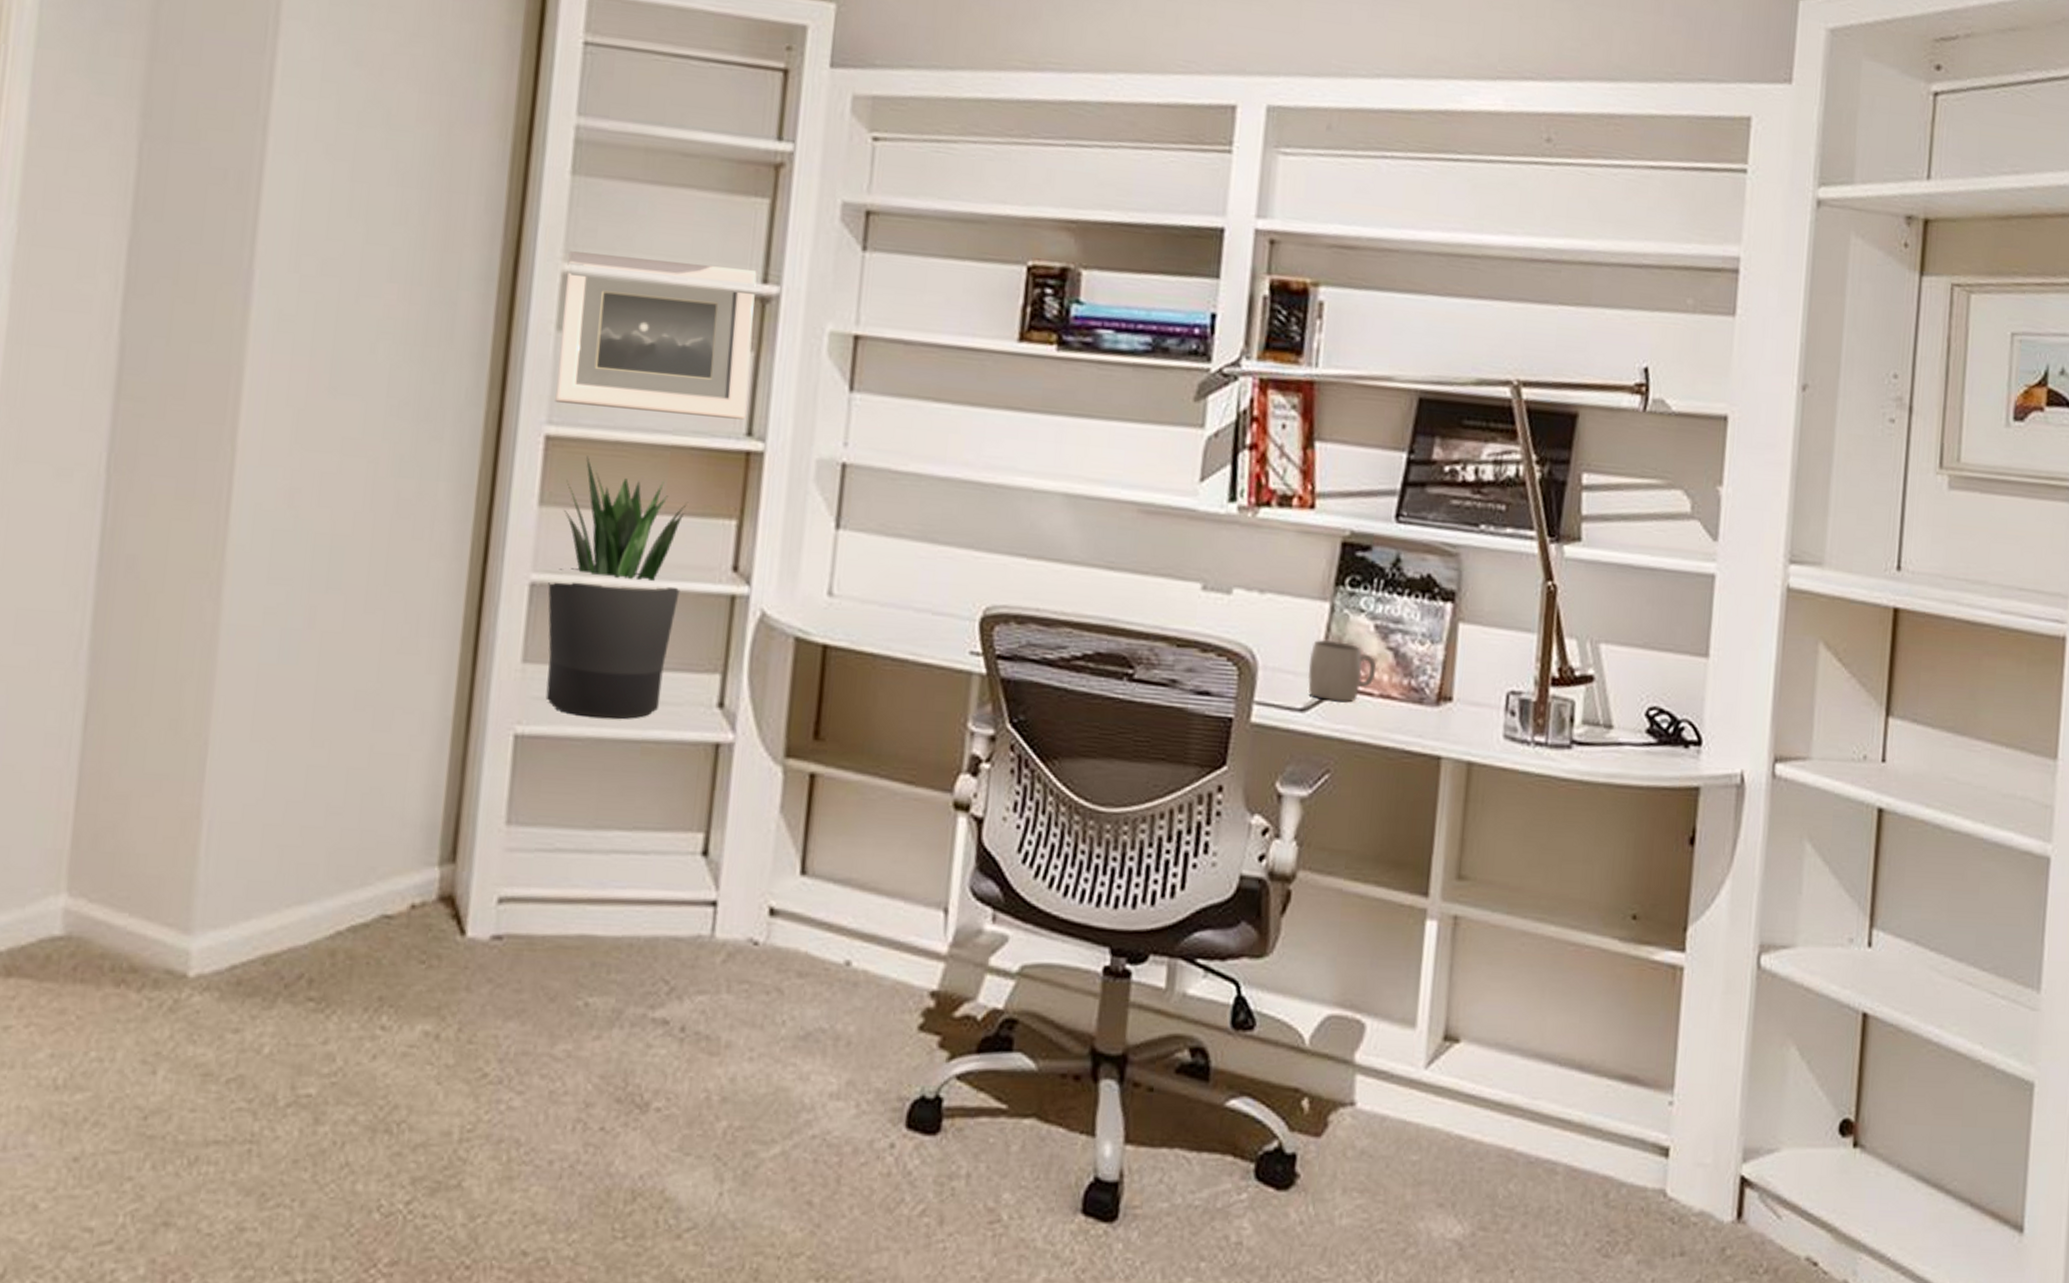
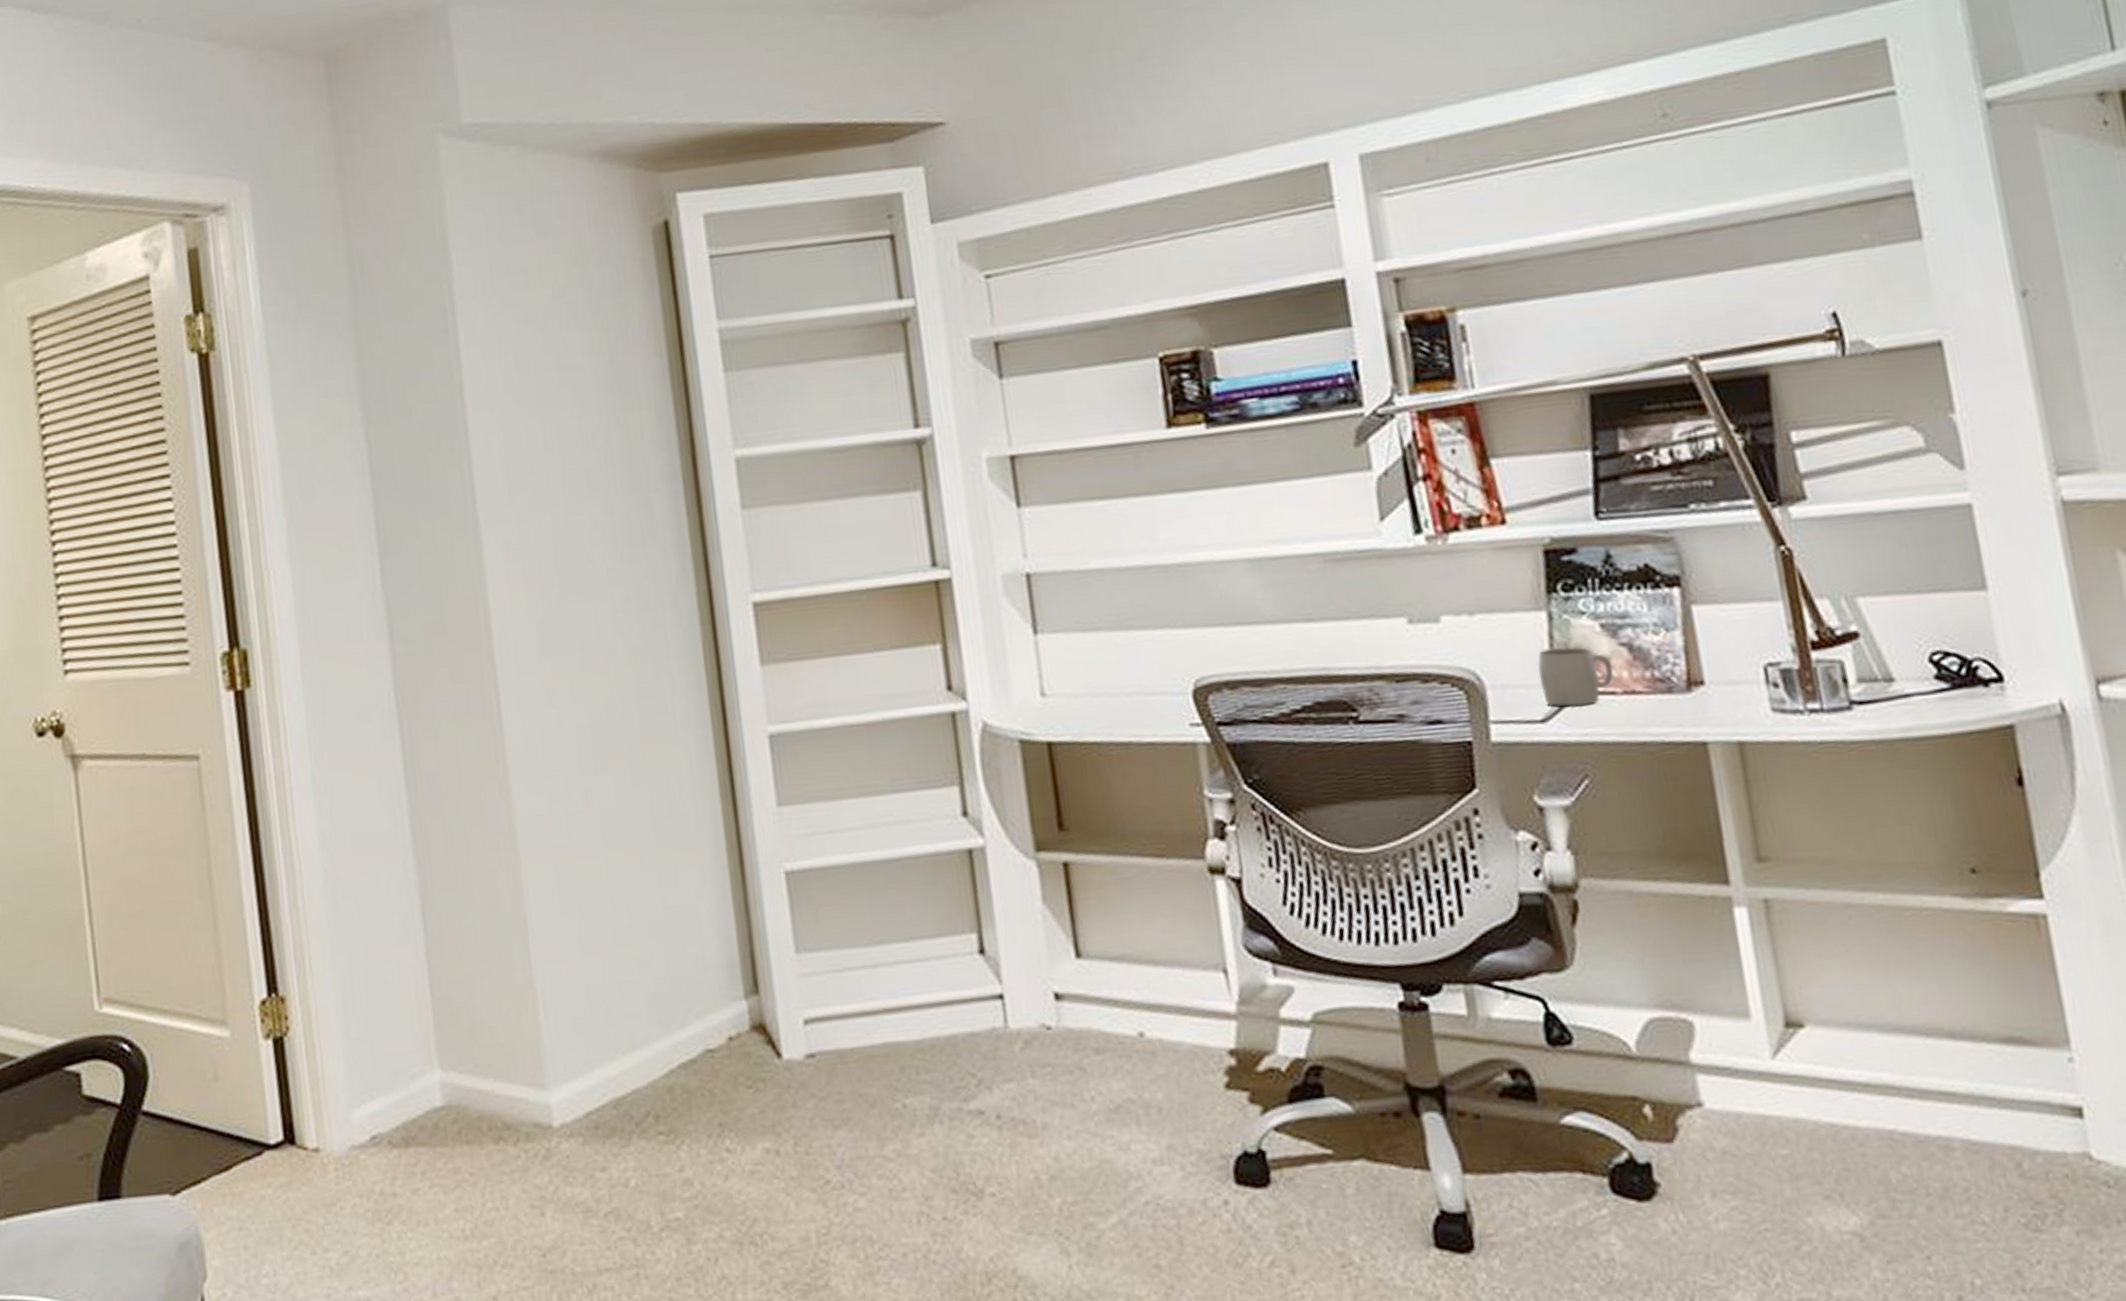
planter: present [545,456,689,719] -> none [780,613,909,845]
picture frame: present [555,251,757,420] -> none [737,418,927,572]

